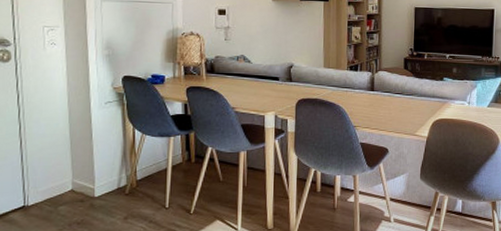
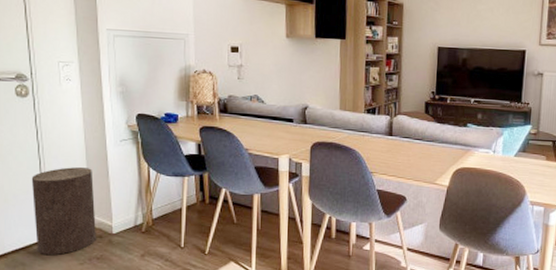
stool: none [10,131,78,223] -> present [31,167,96,256]

